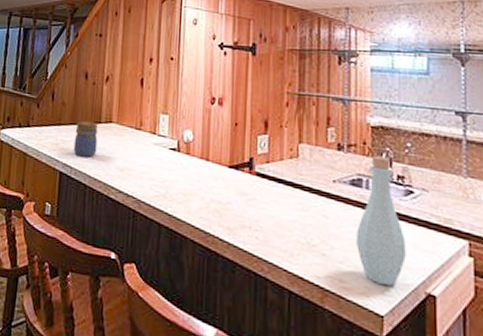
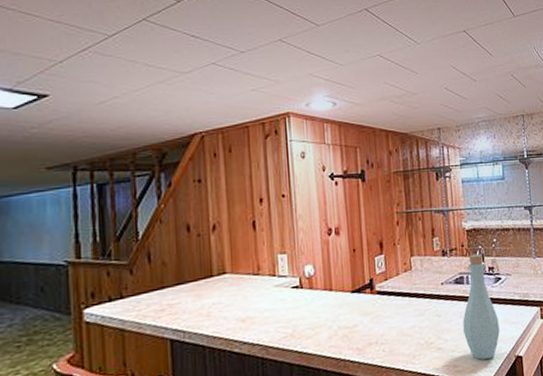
jar: present [73,121,98,157] -> none [183,277,212,318]

